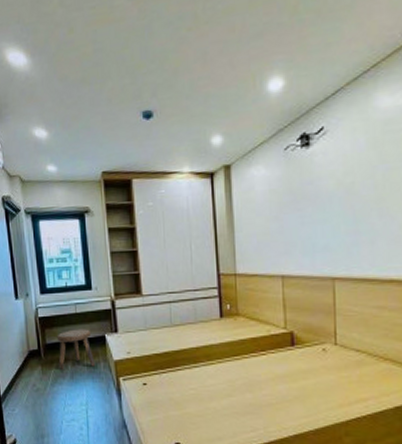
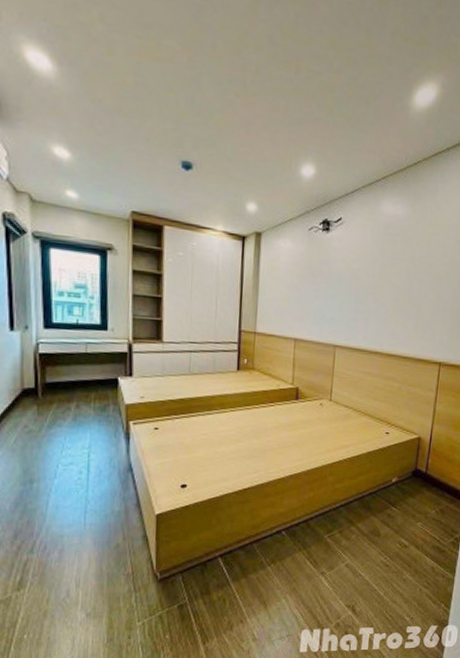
stool: present [57,329,96,371] -> none [59,369,104,412]

